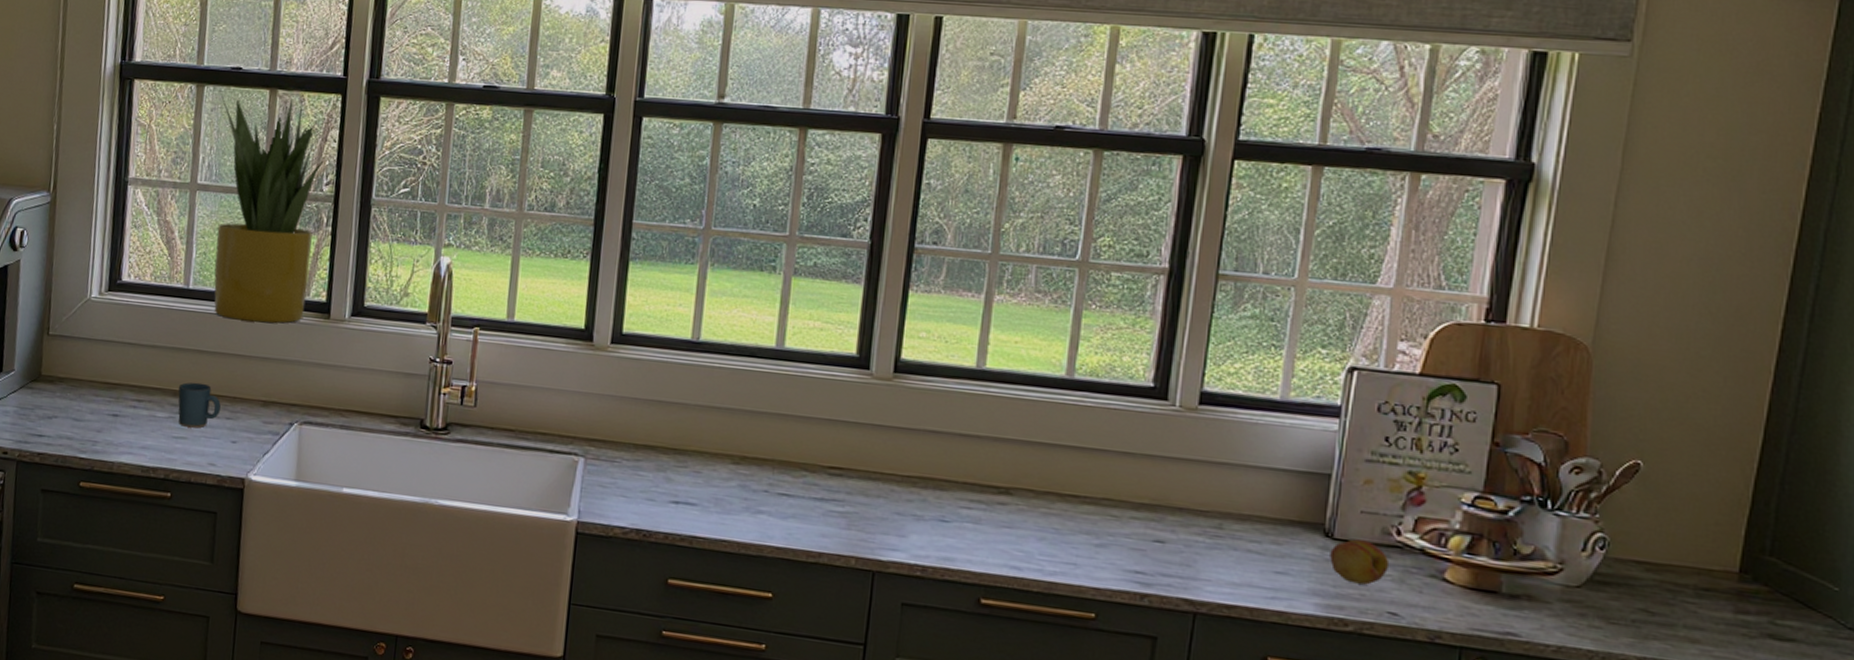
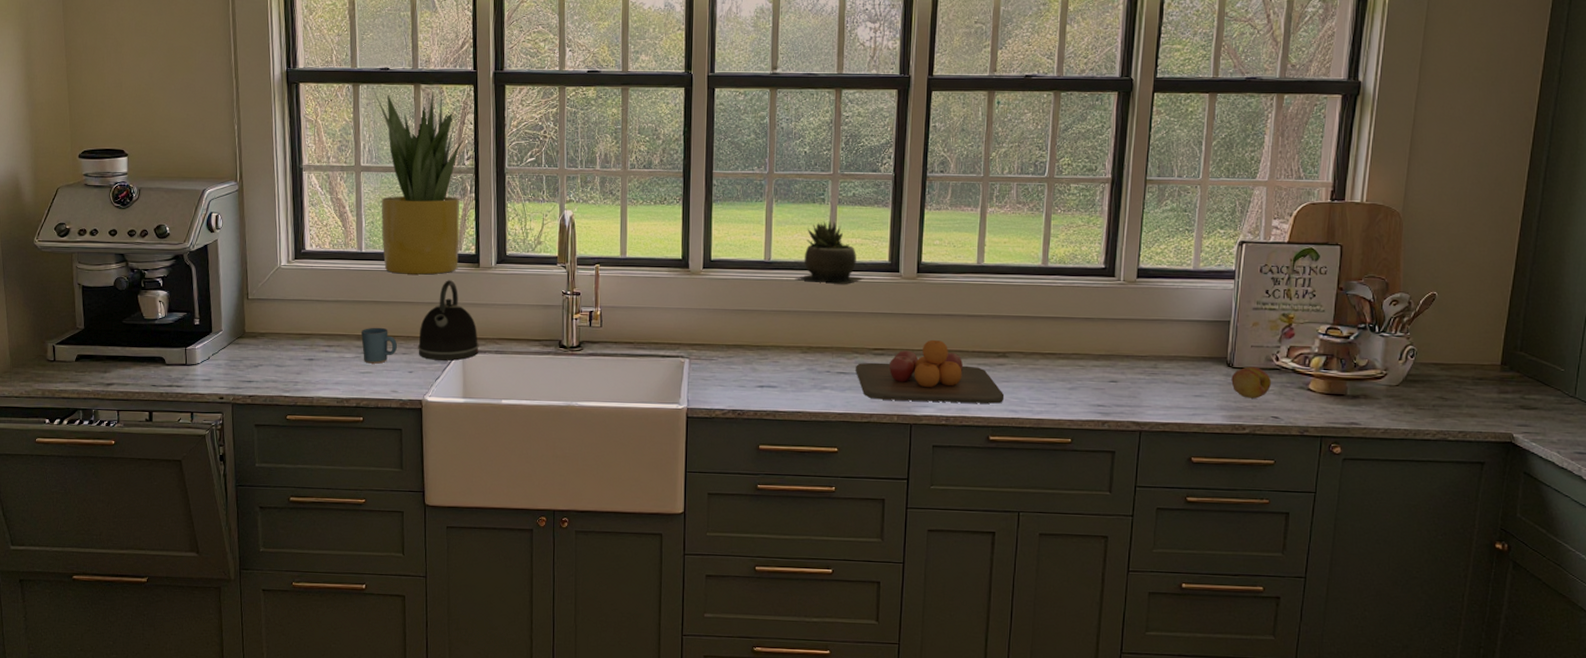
kettle: none [244,331,321,433] -> present [417,280,479,361]
succulent plant: none [730,295,820,380] -> present [795,221,863,284]
chopping board: none [803,461,1005,556] -> present [856,339,1005,404]

